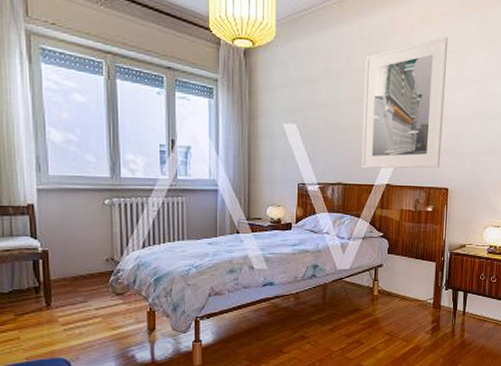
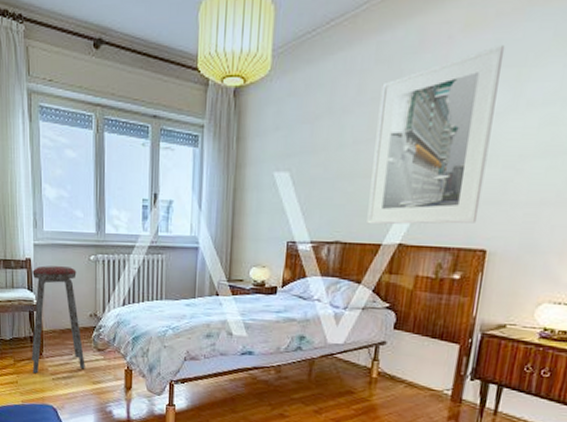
music stool: none [36,211,103,327] -> present [31,266,85,374]

